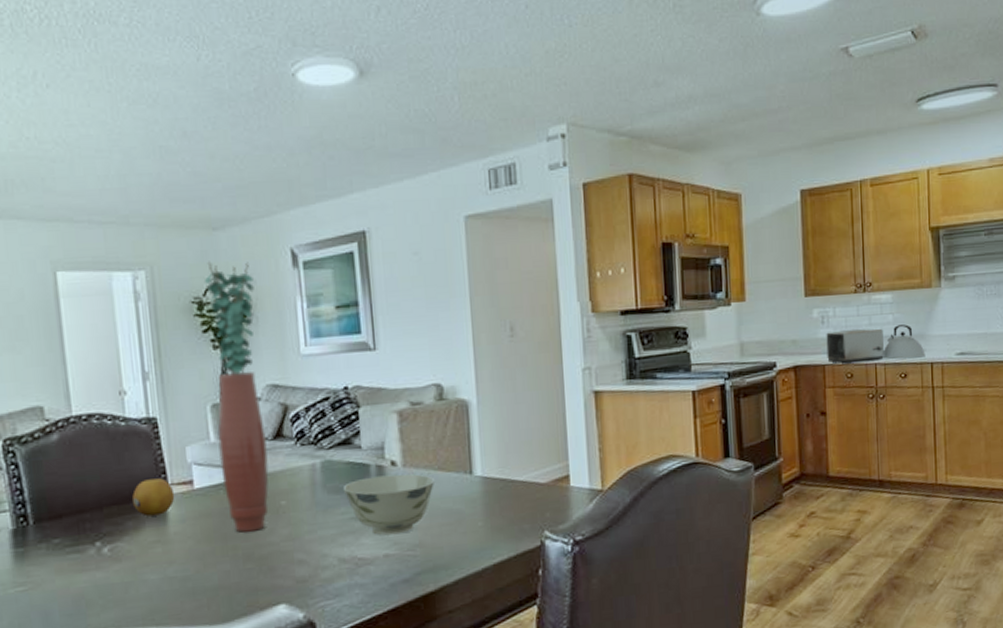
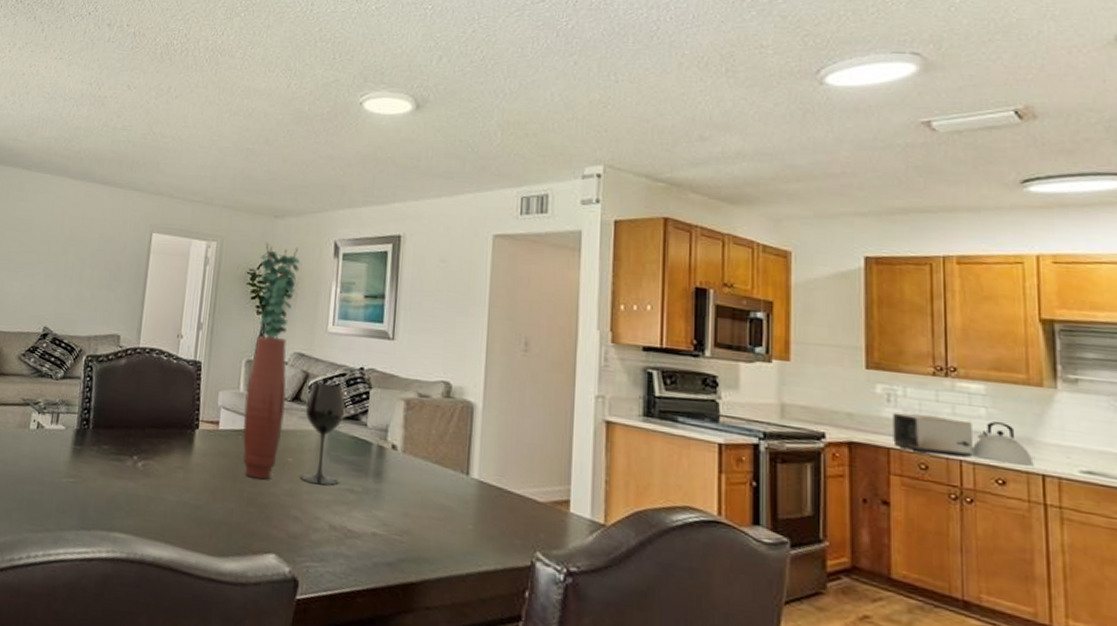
fruit: present [132,478,175,517] -> none [169,412,203,446]
wineglass: none [290,410,340,522] -> present [299,382,346,485]
bowl: present [342,474,436,536] -> none [344,454,432,517]

